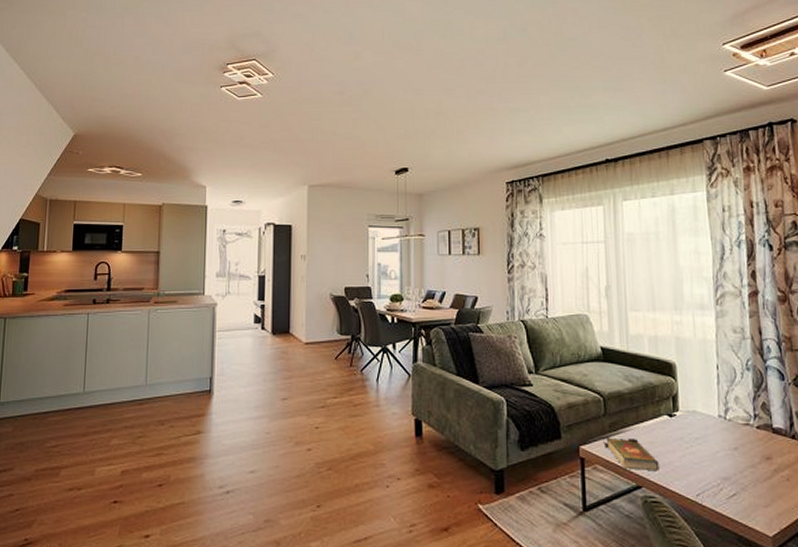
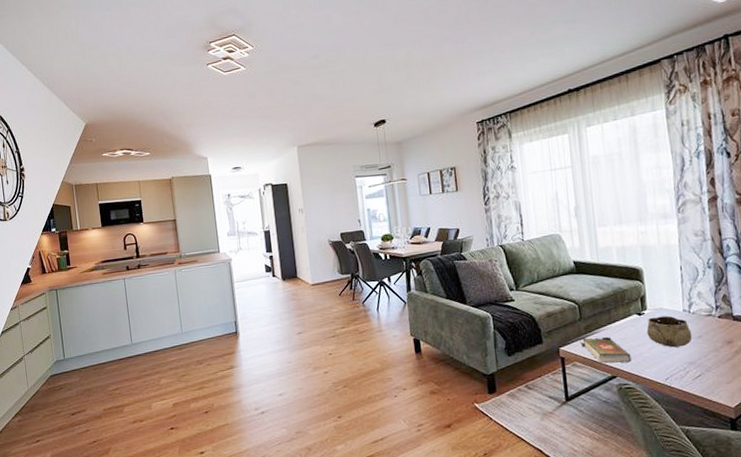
decorative bowl: none [677,420,728,459] -> present [646,315,692,348]

